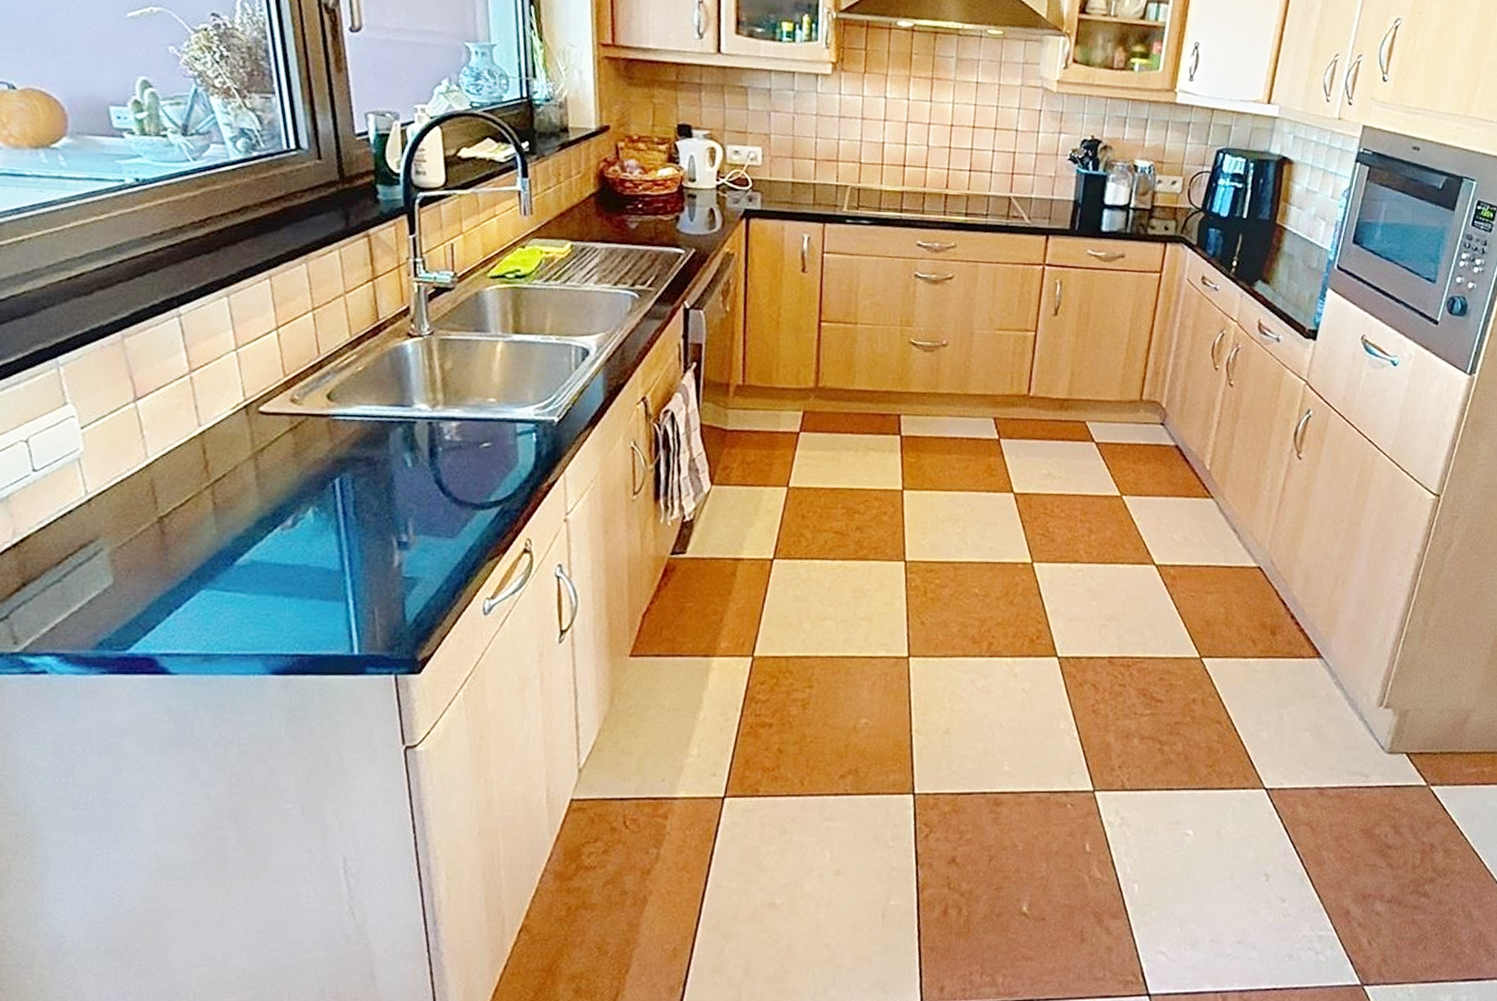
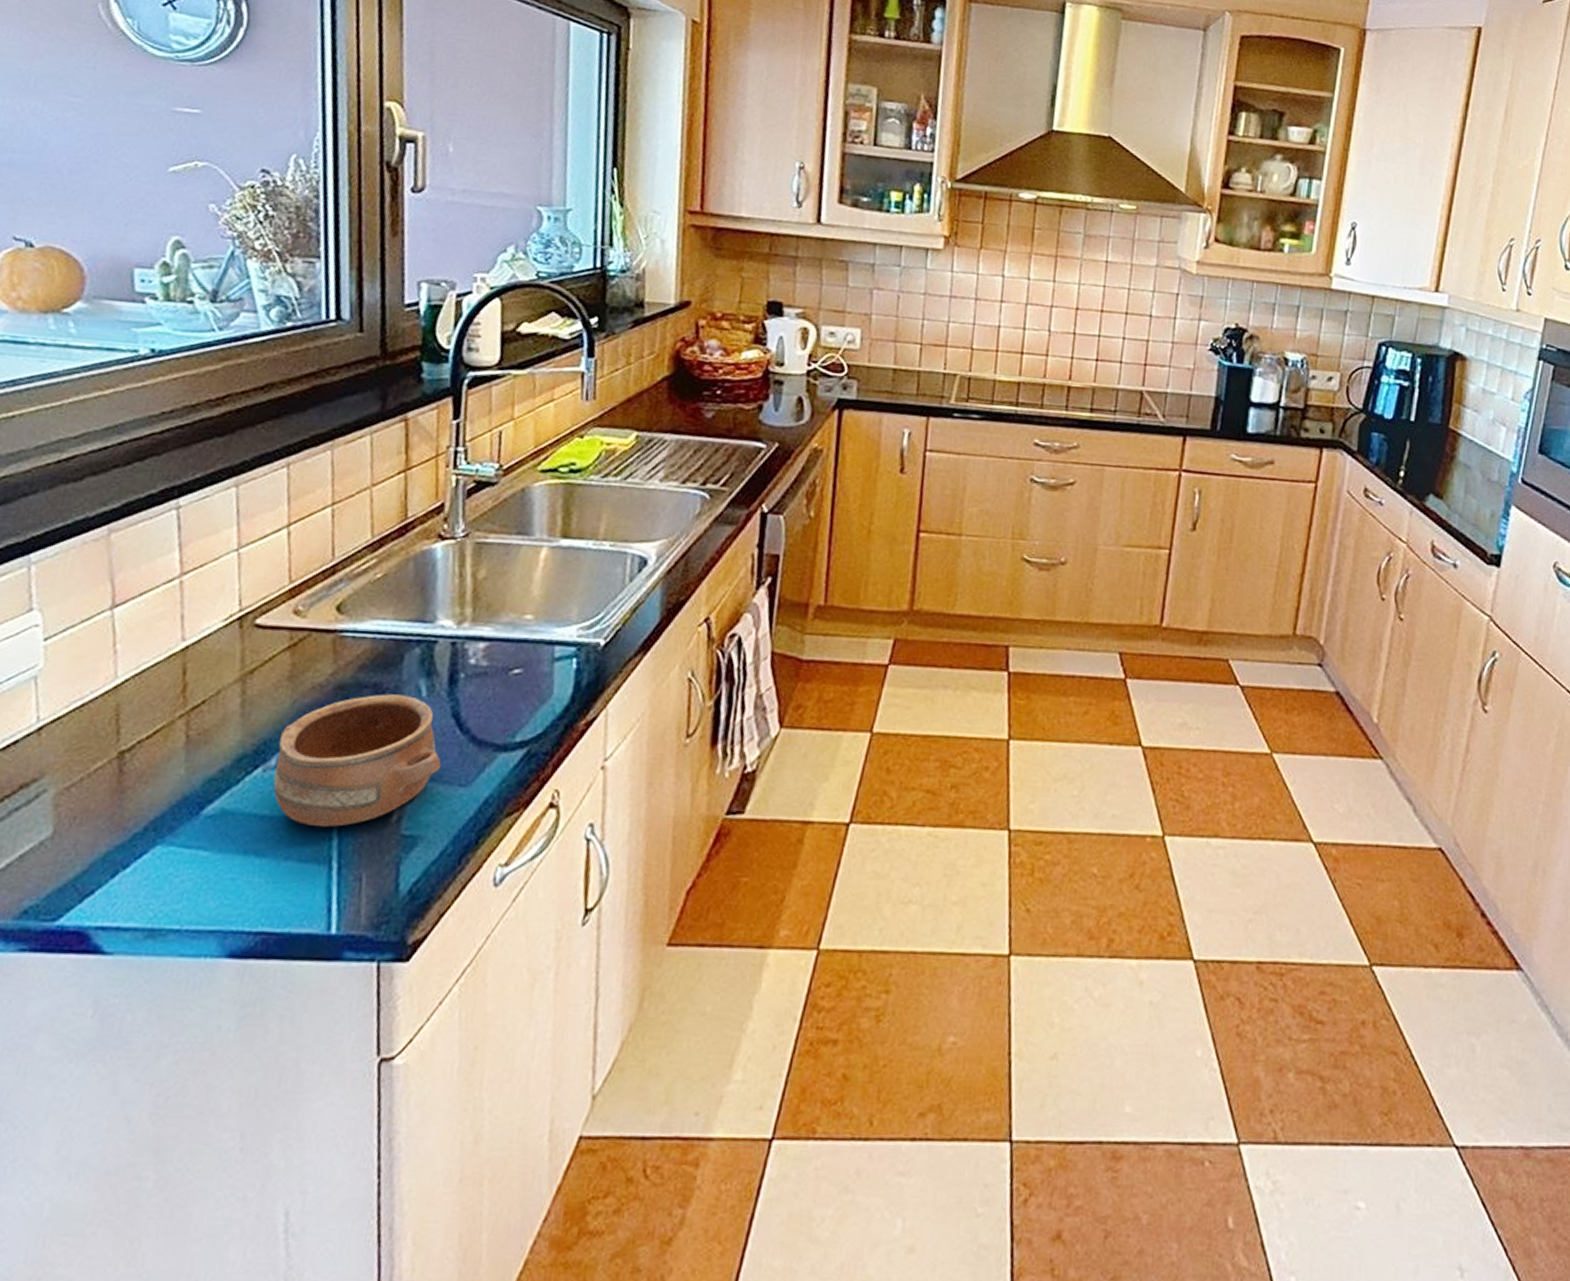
pottery: none [291,465,430,572] -> present [273,694,441,827]

